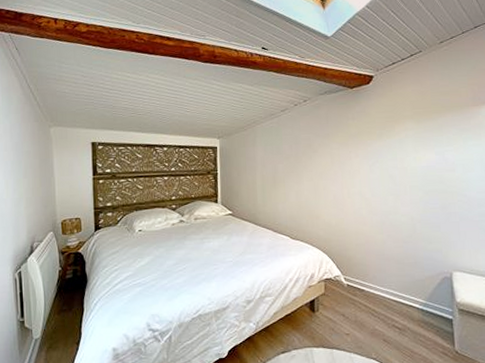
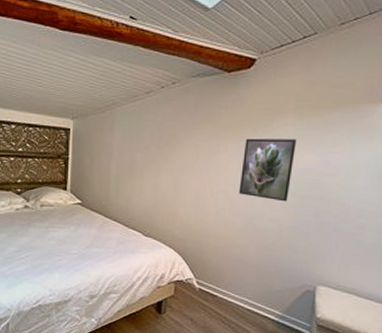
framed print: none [372,141,417,197] -> present [238,138,296,202]

